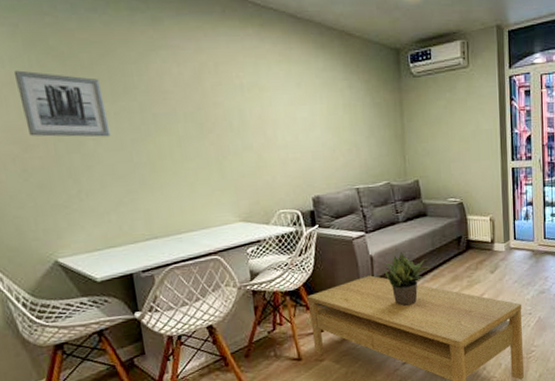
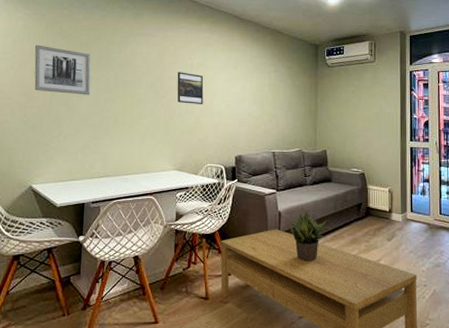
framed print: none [223,96,264,138] -> present [177,72,204,104]

